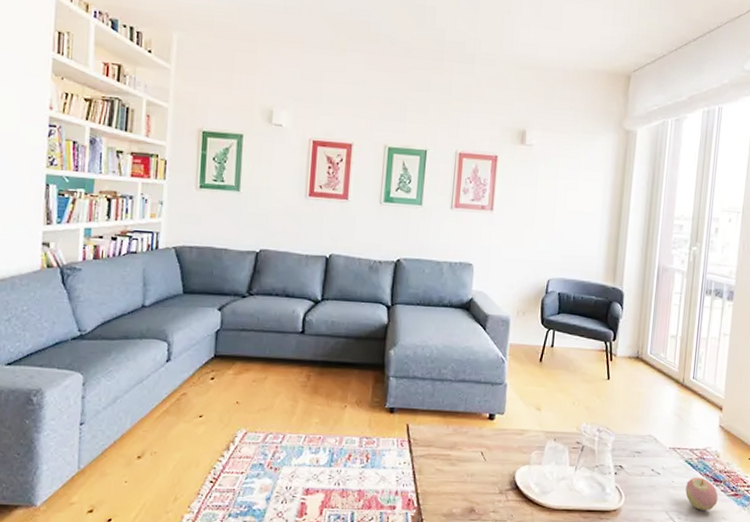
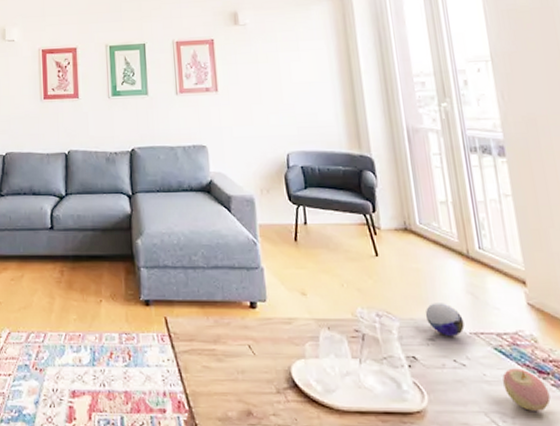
decorative orb: none [637,422,667,451] -> present [425,303,465,337]

